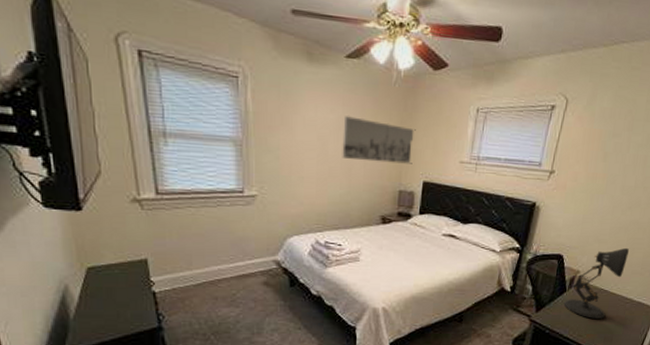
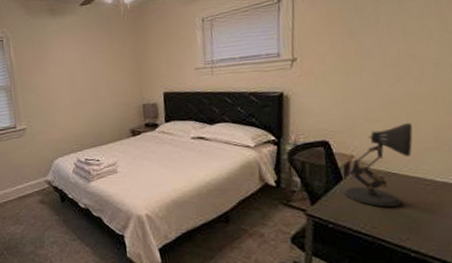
wall art: present [342,116,416,164] -> none [86,49,151,86]

